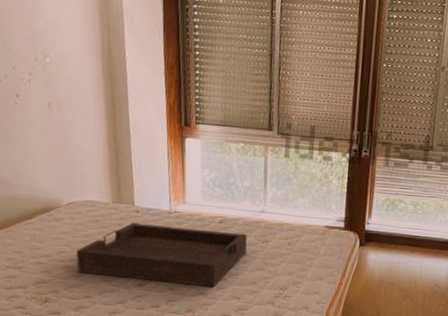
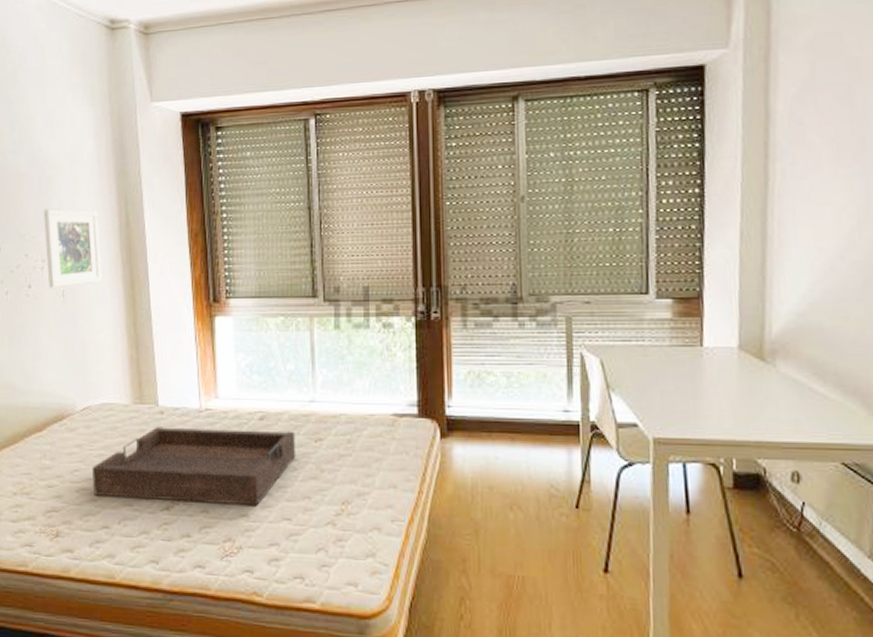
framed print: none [29,27,86,100] -> present [43,208,102,288]

